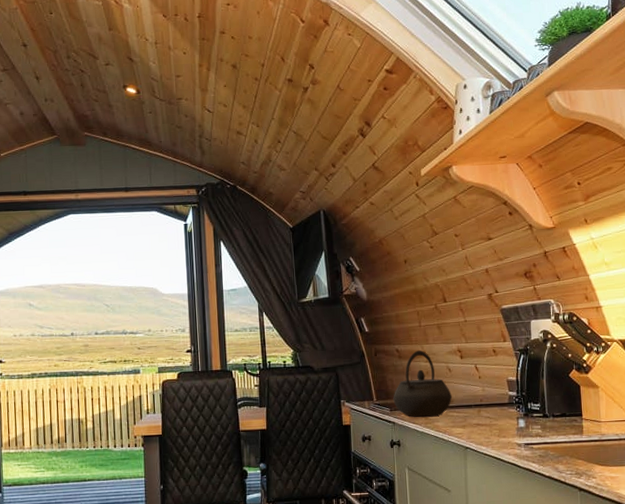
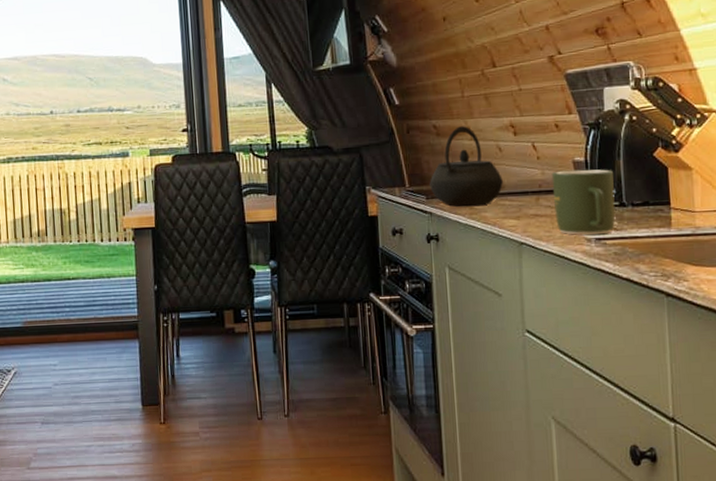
mug: none [490,386,540,441] -> present [551,169,616,236]

